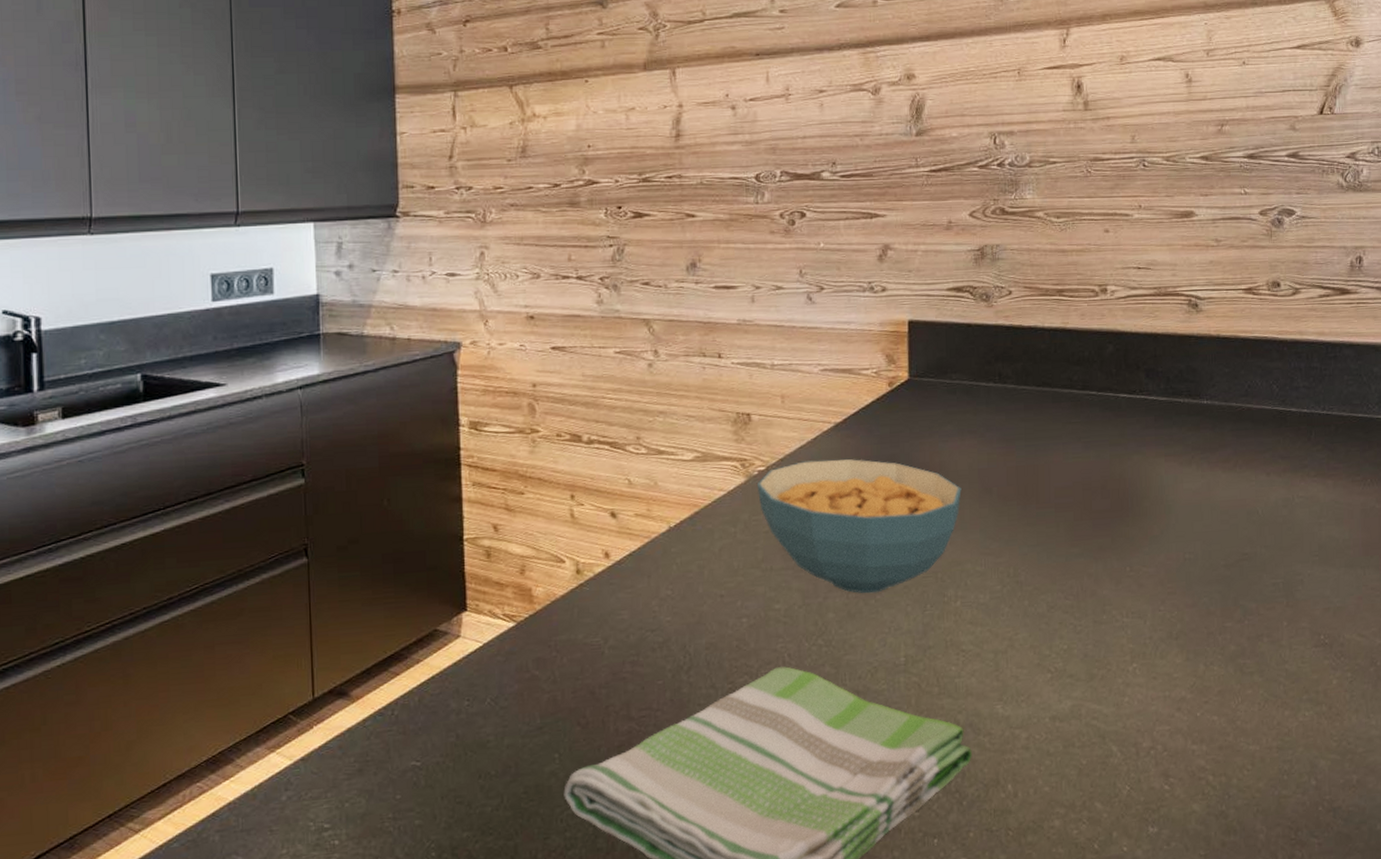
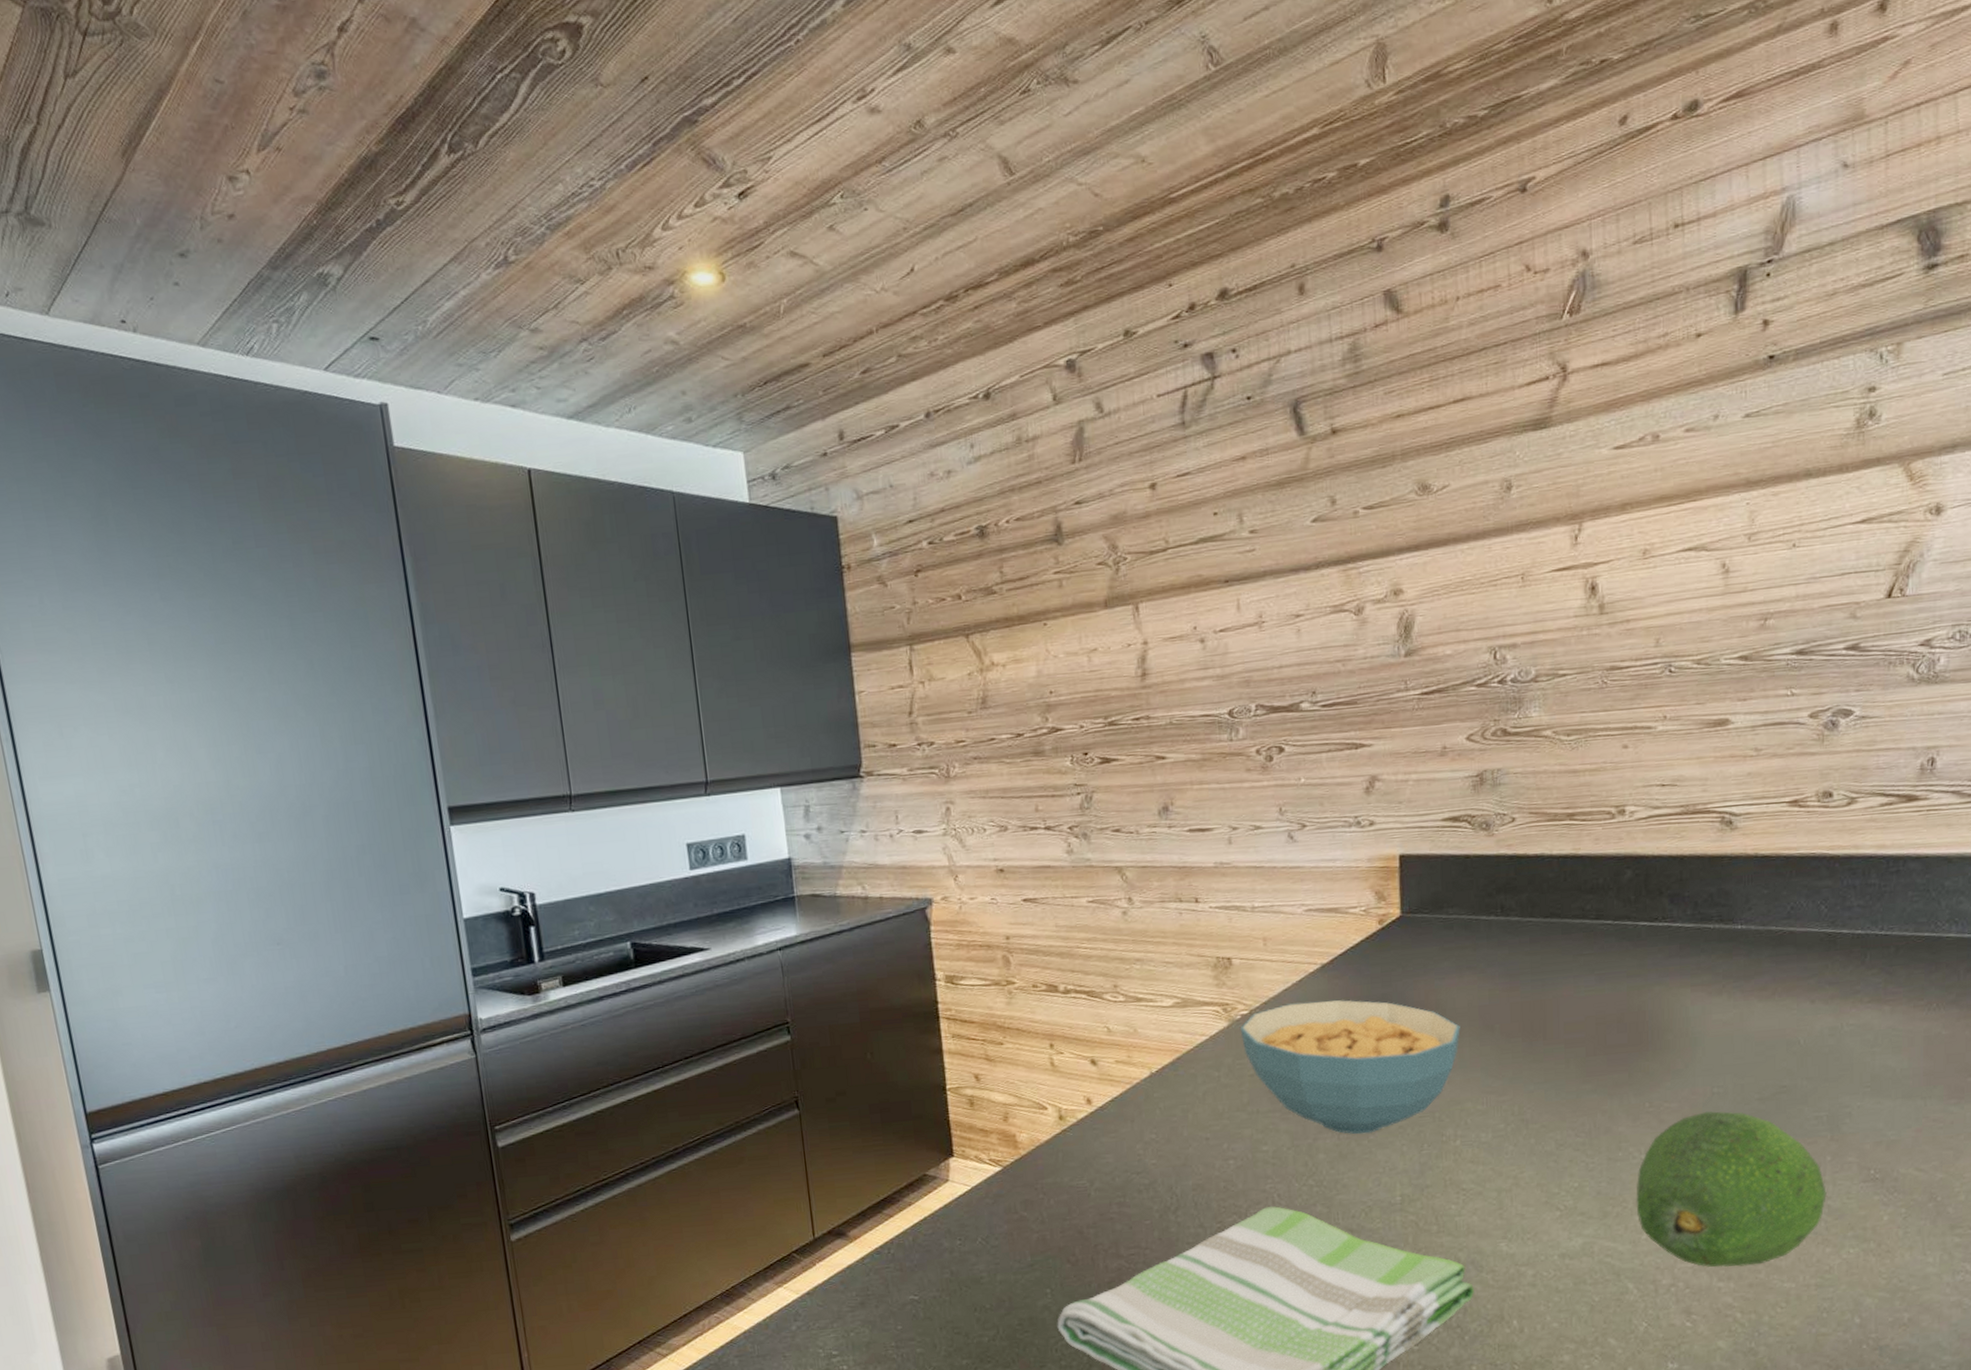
fruit: none [1119,576,1284,730] -> present [1636,1111,1827,1268]

